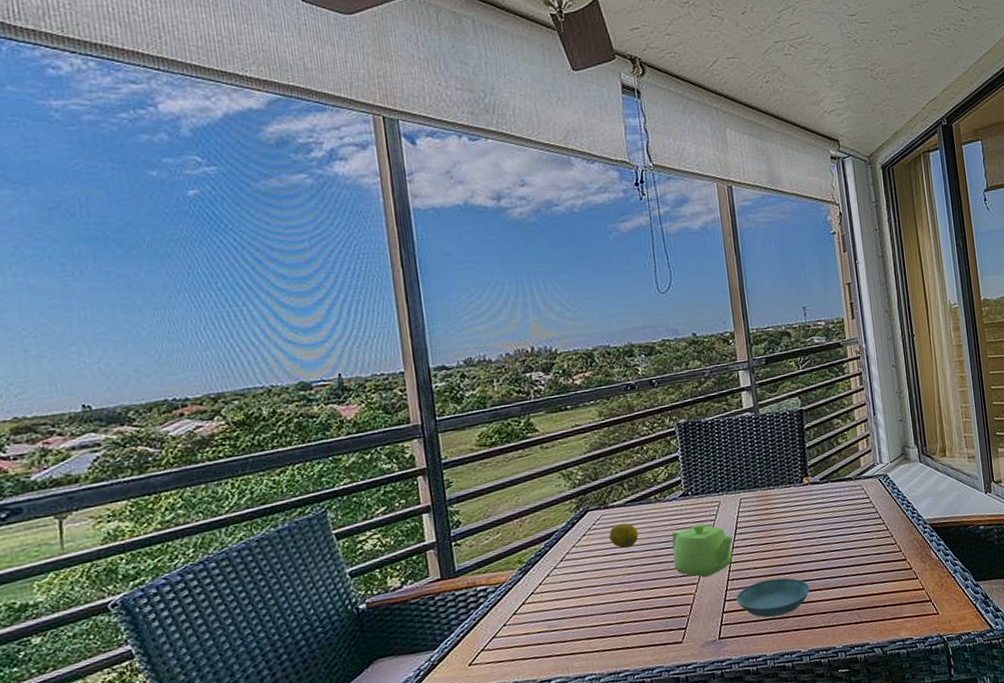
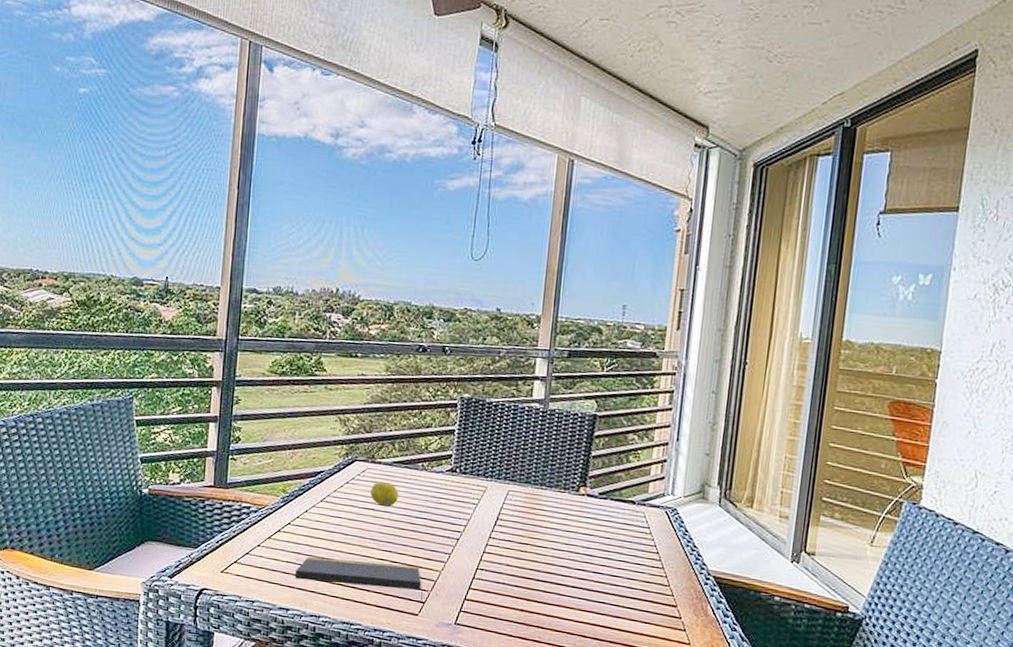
notepad: none [549,596,685,647] -> present [294,556,423,606]
teapot: present [671,523,733,577] -> none [426,503,492,559]
saucer: present [736,577,810,618] -> none [481,580,562,622]

